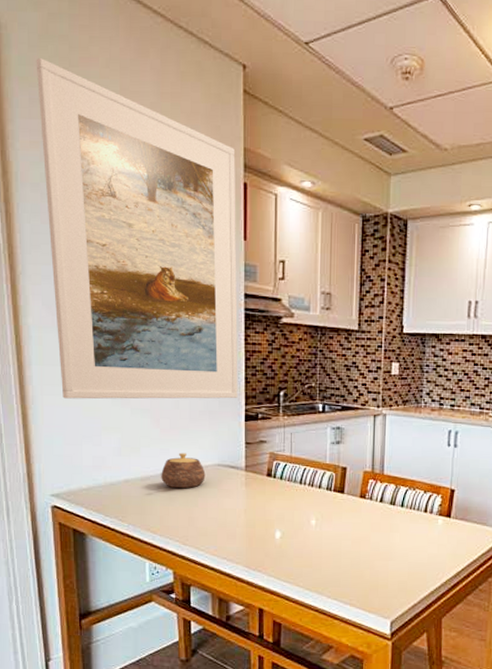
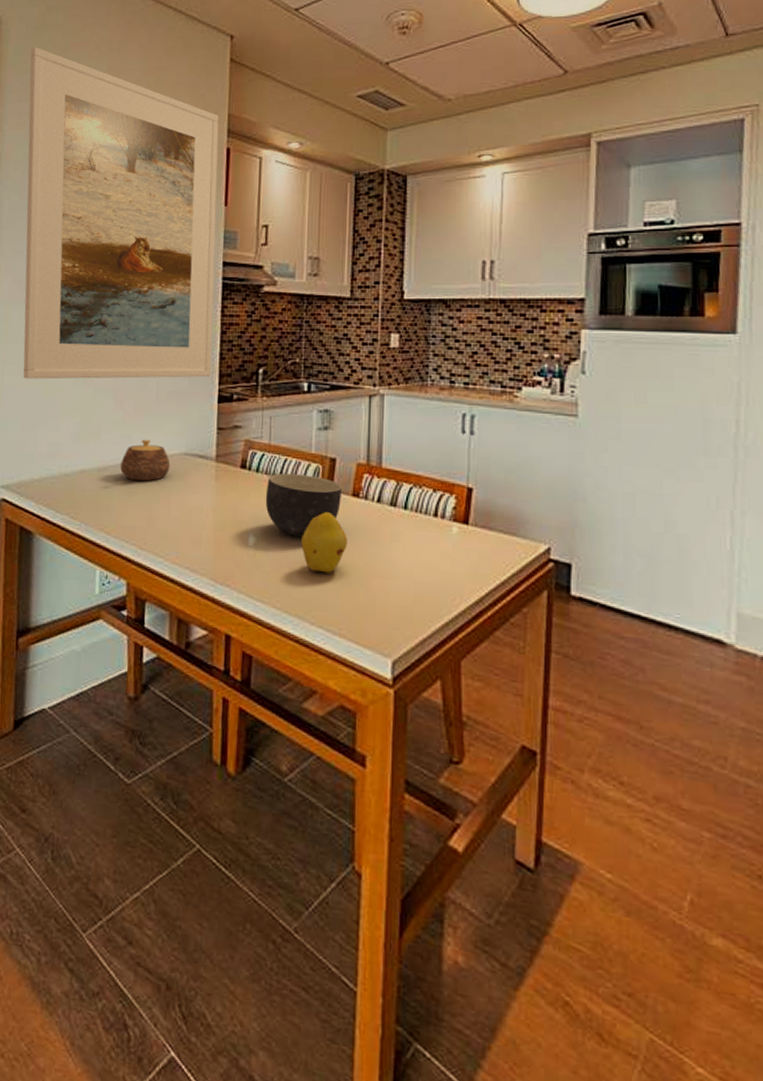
bowl: none [288,480,351,530] -> present [265,473,342,537]
fruit: none [319,509,356,558] -> present [301,510,348,574]

